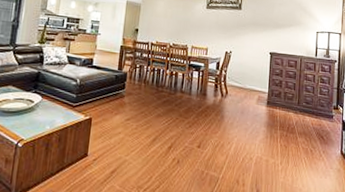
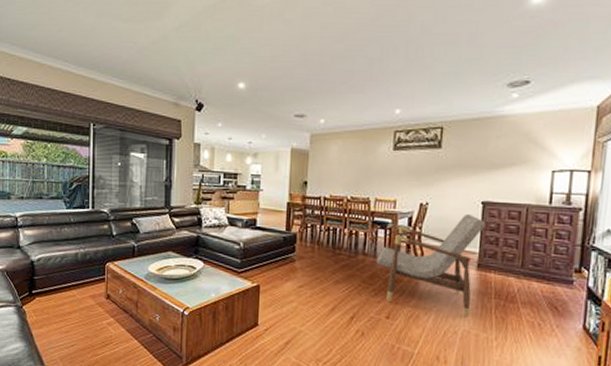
armchair: none [190,62,273,145] -> present [375,214,486,316]

